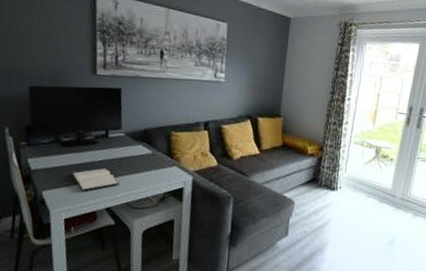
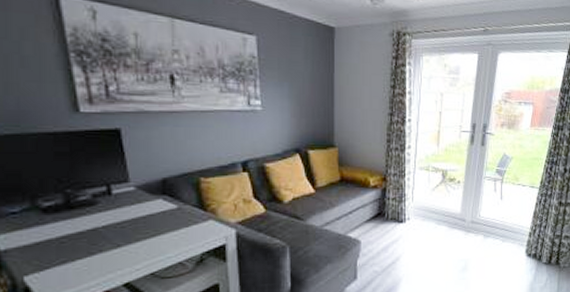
hardback book: present [72,168,119,191] -> none [65,235,138,268]

